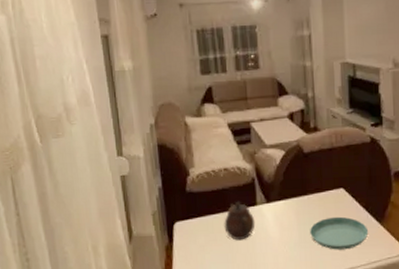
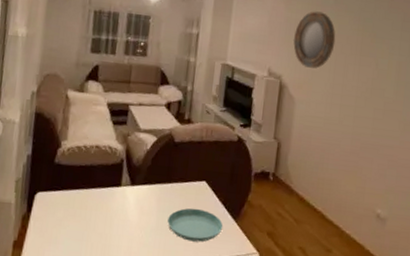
teapot: present [224,202,256,241] -> none [85,180,117,220]

